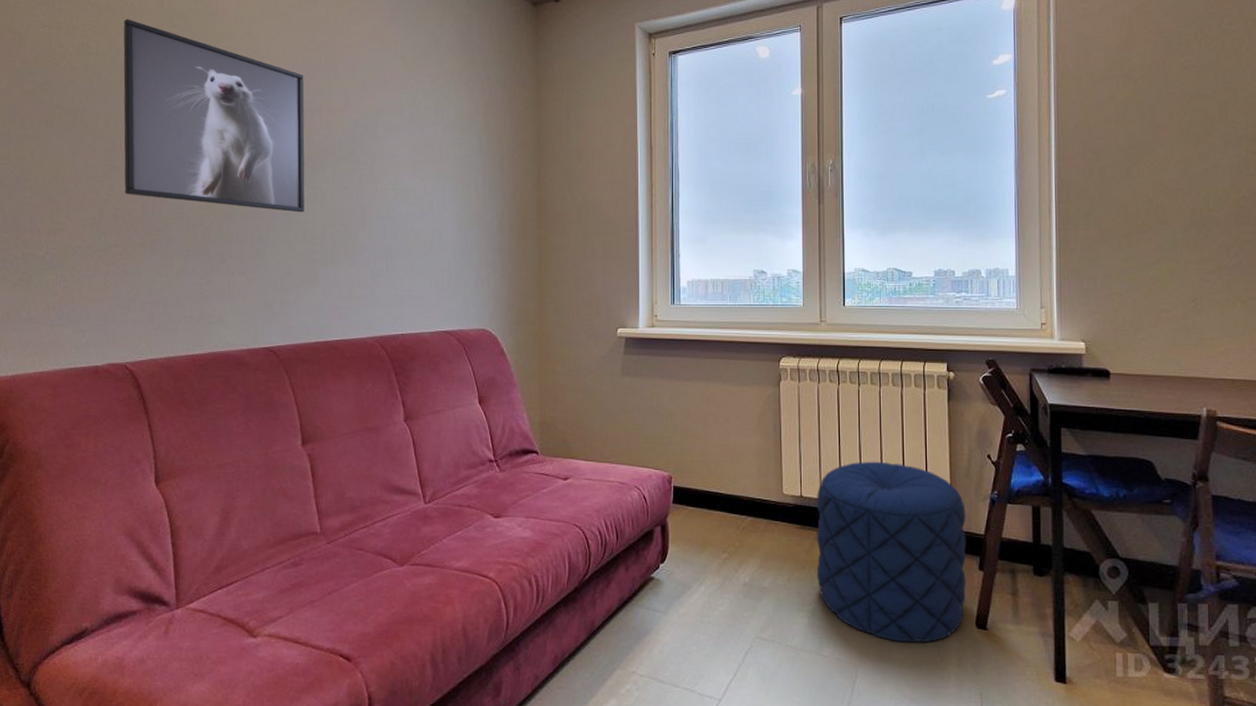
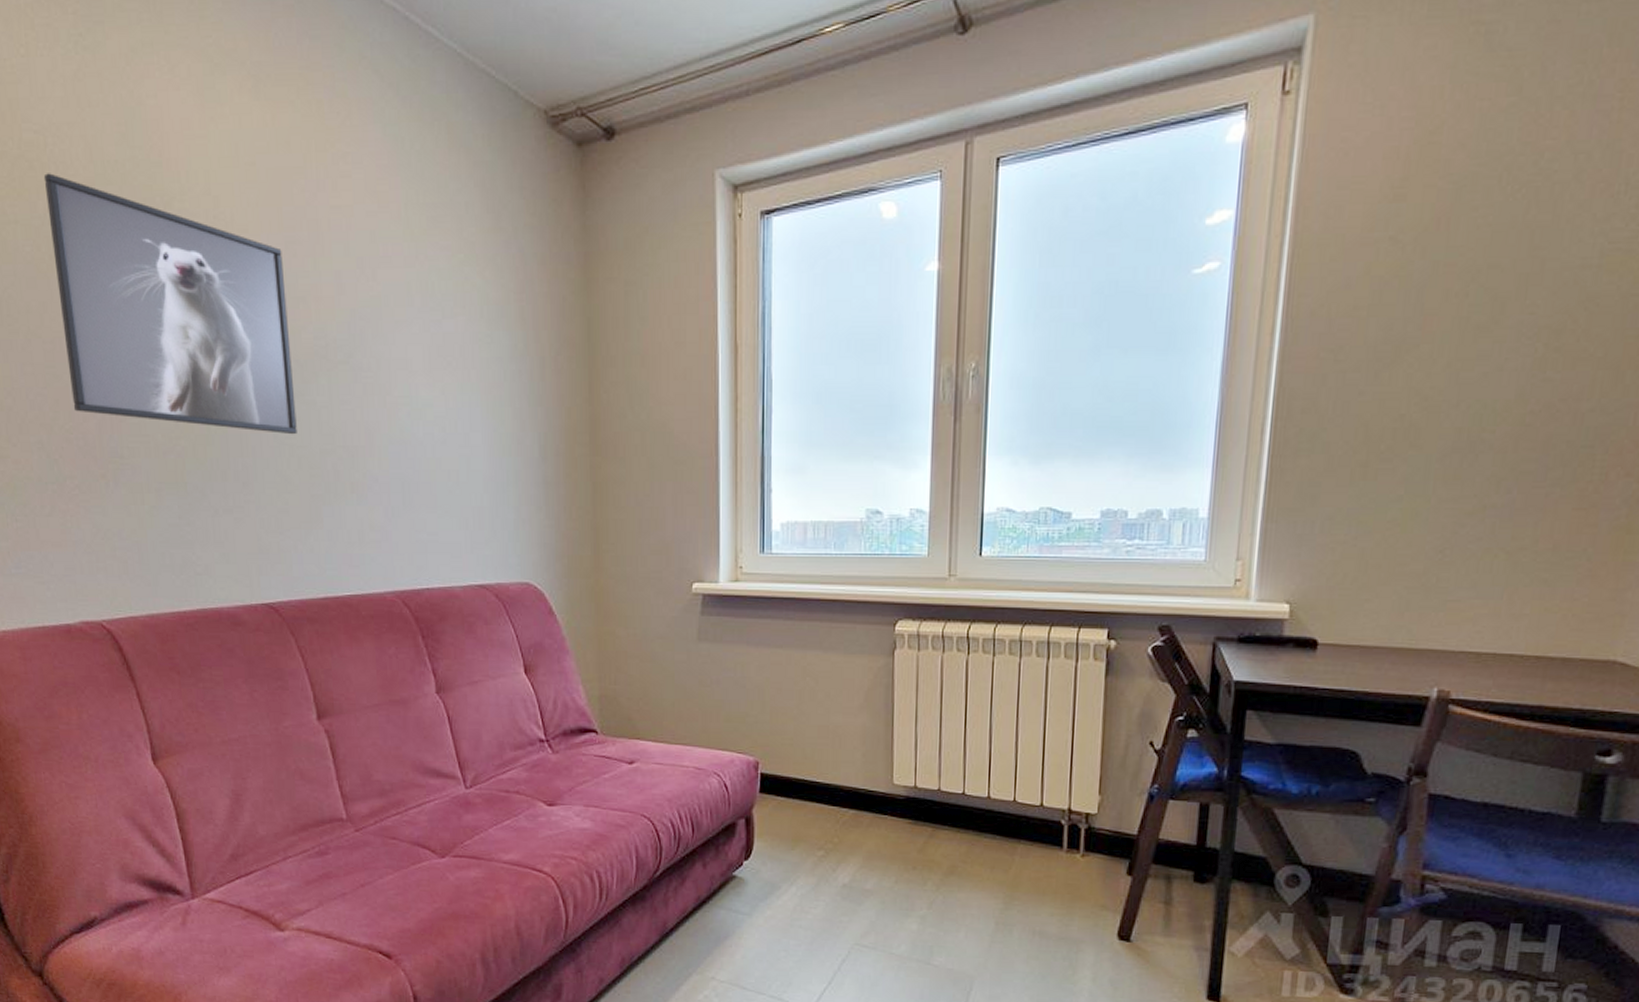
pouf: present [816,461,967,643] -> none [929,747,1117,955]

